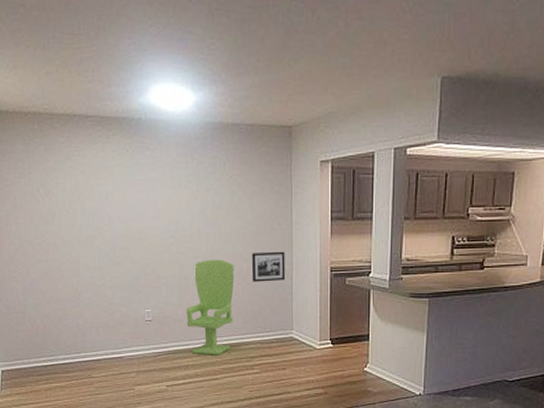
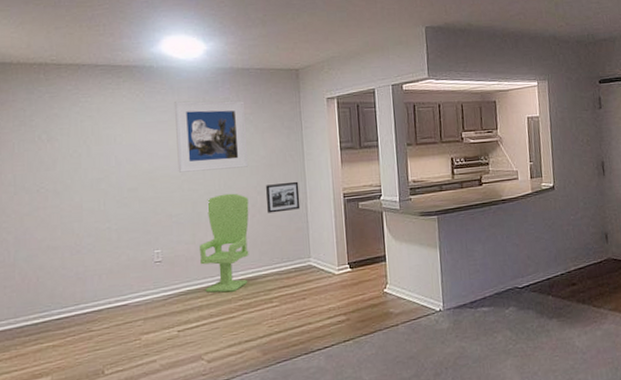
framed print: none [163,158,236,234] -> present [175,100,249,173]

